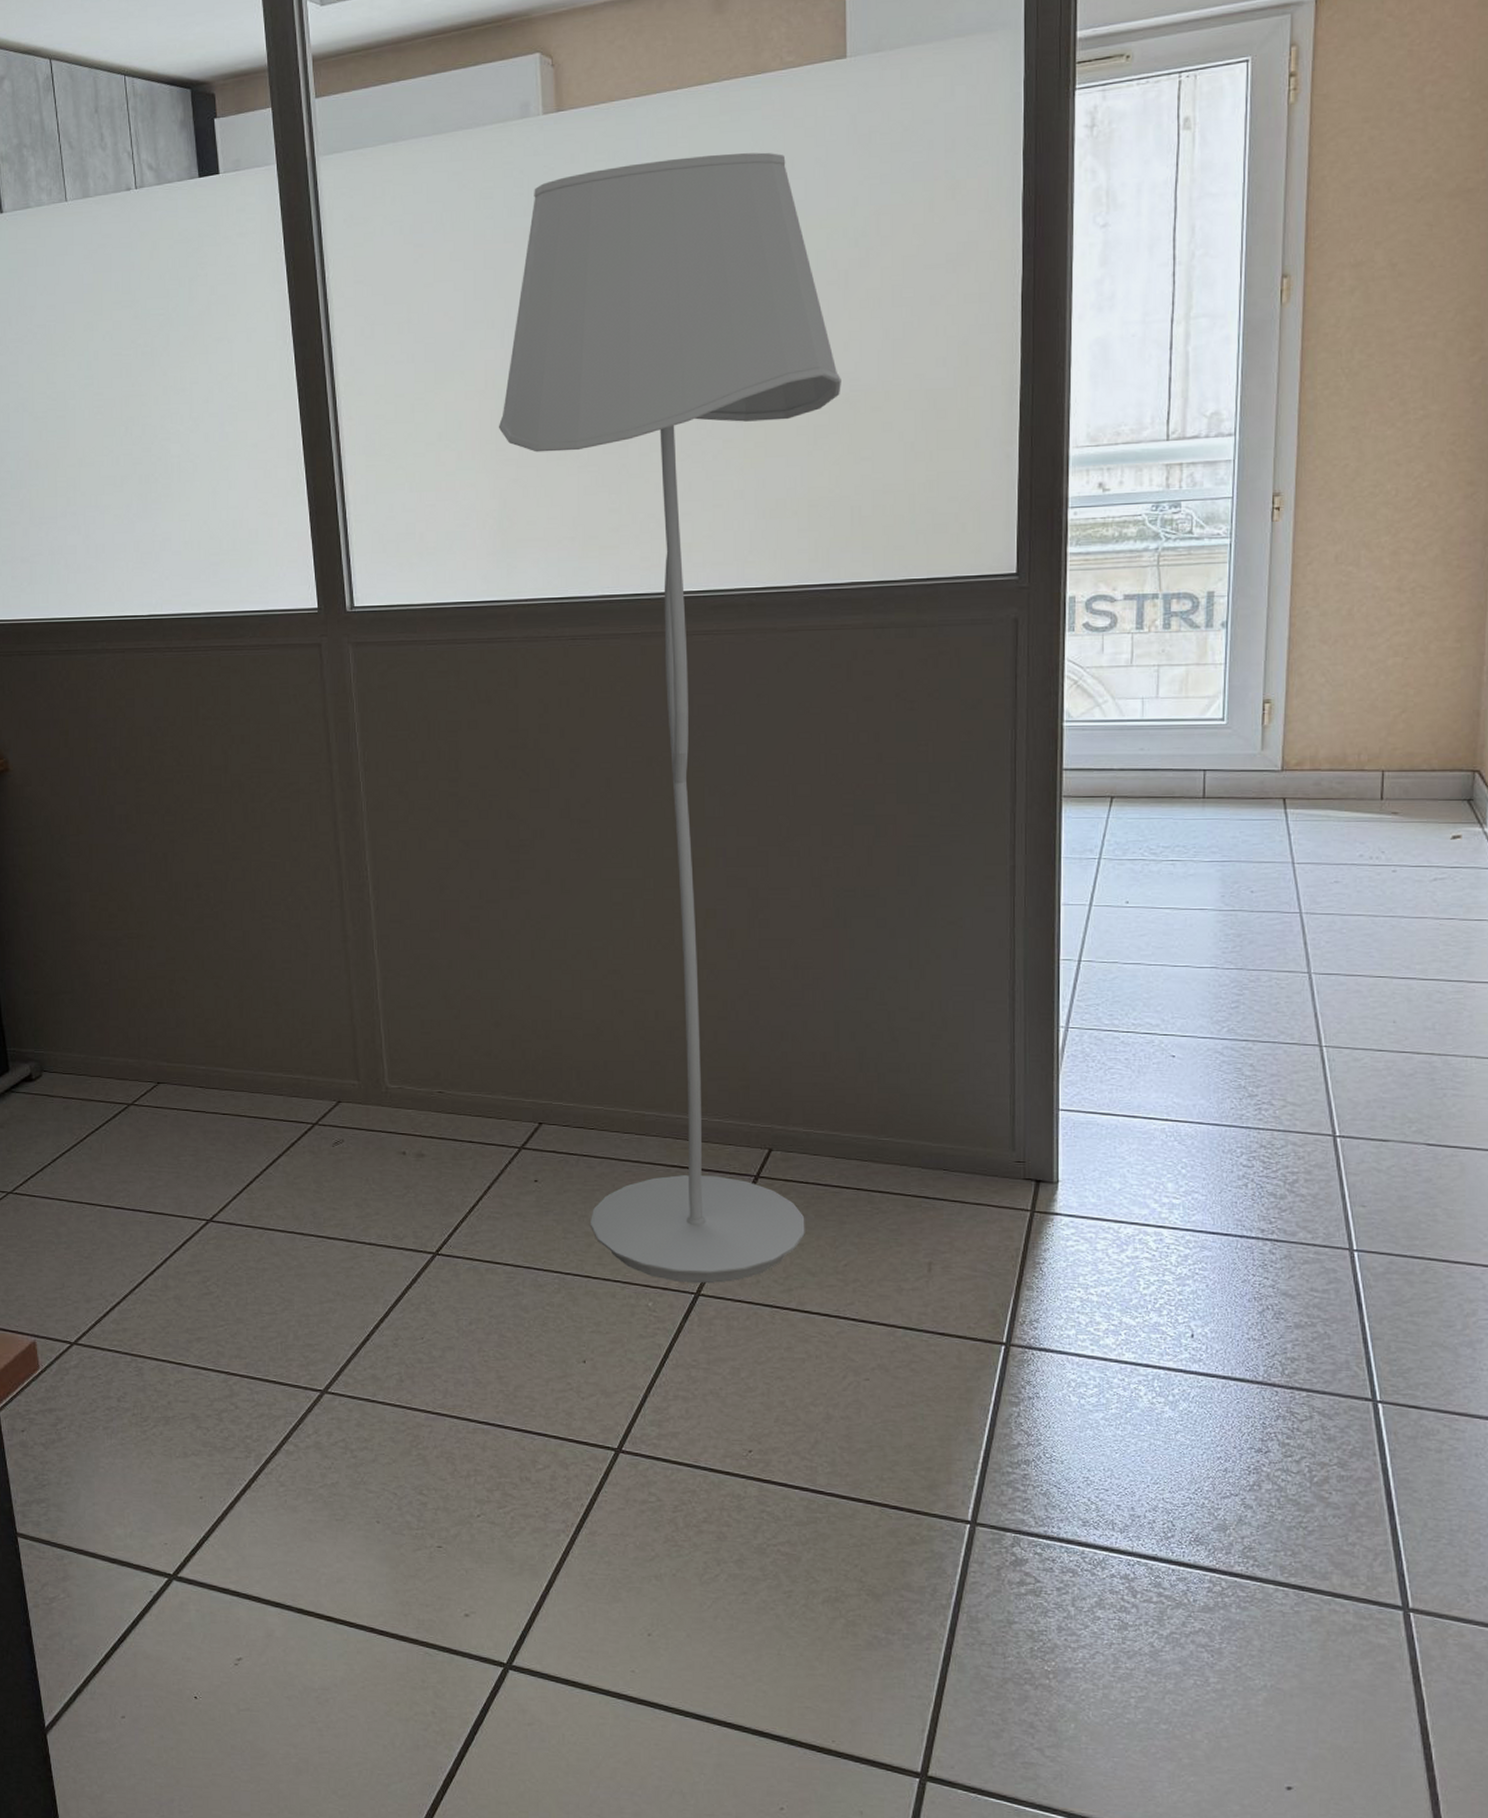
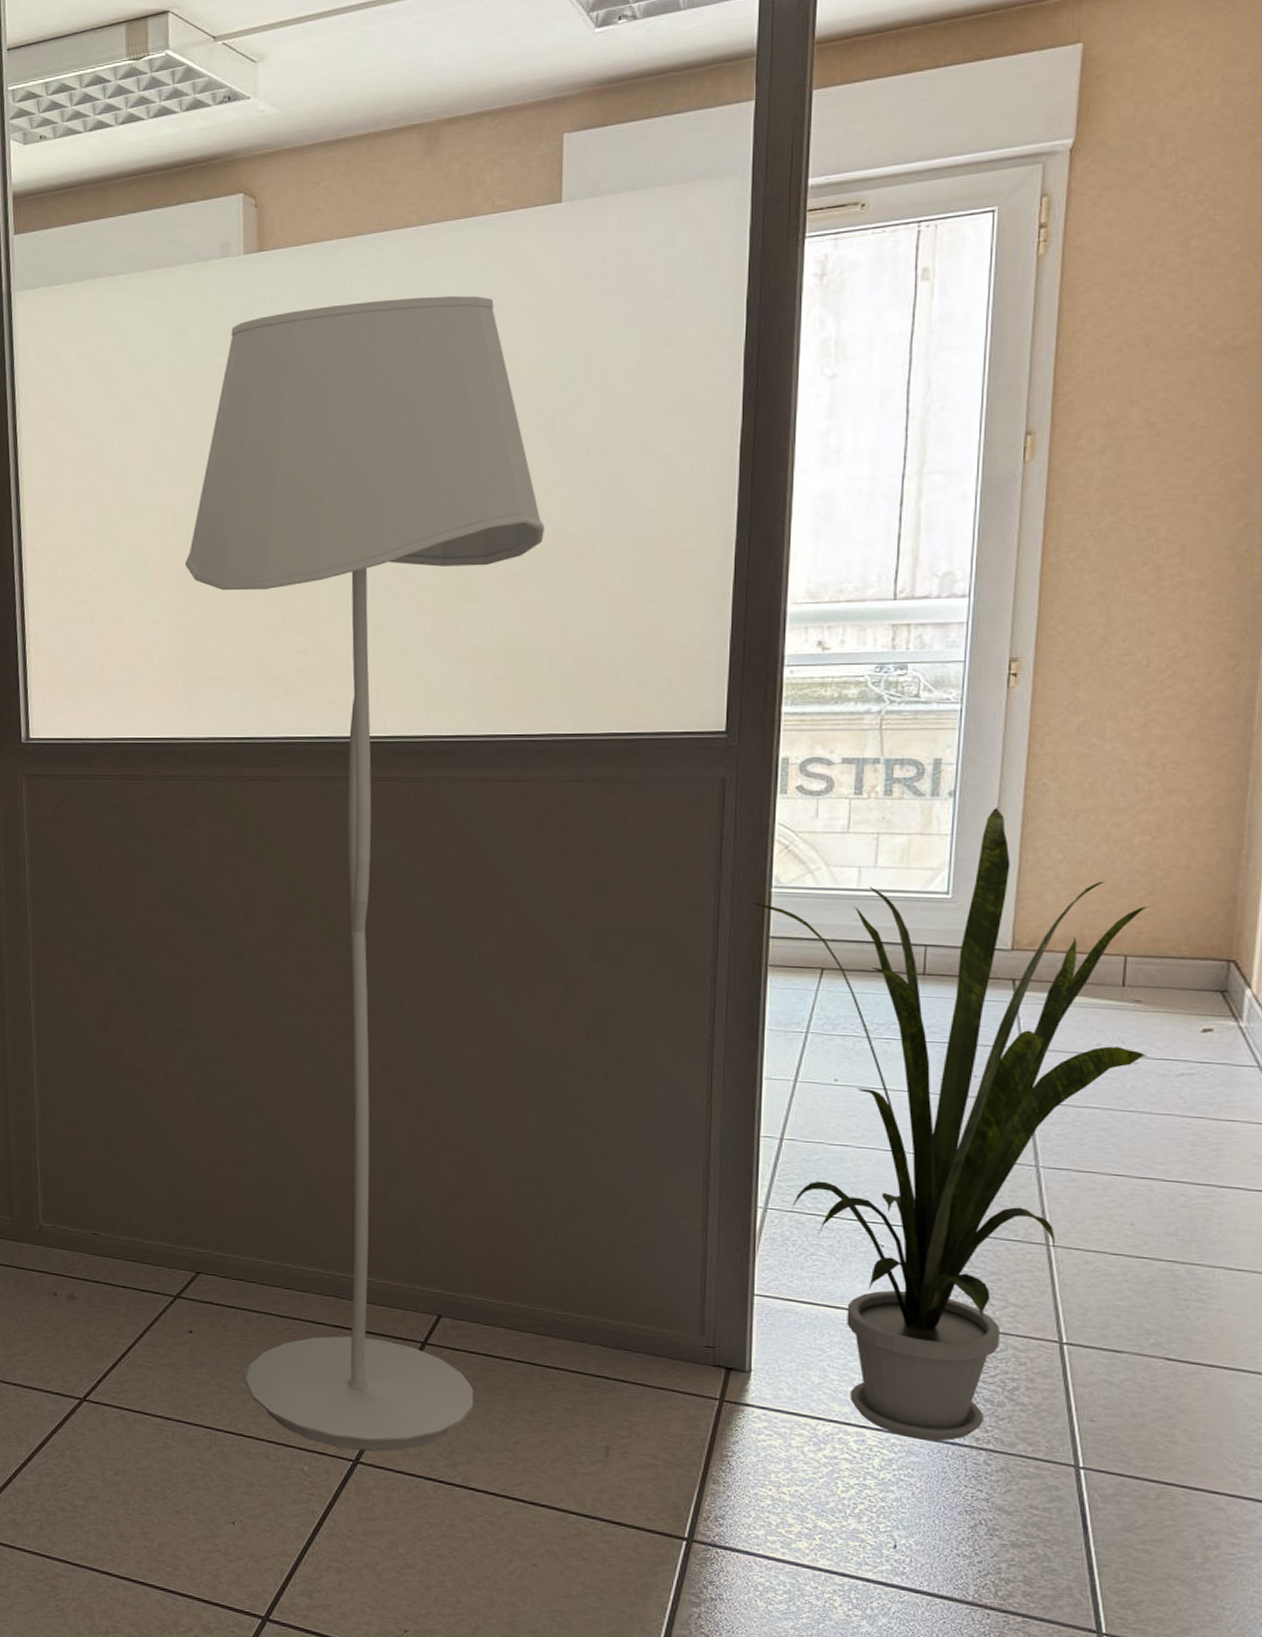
house plant: none [1048,635,1405,1235] -> present [754,807,1150,1441]

